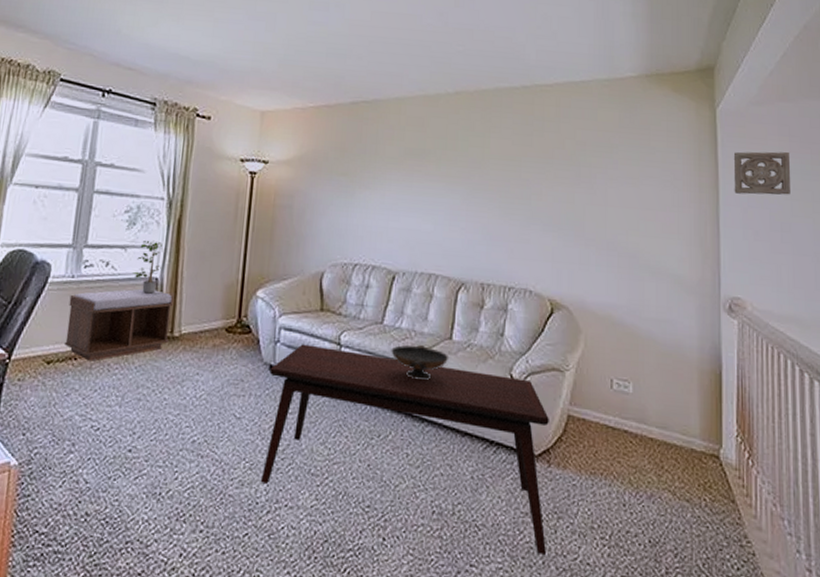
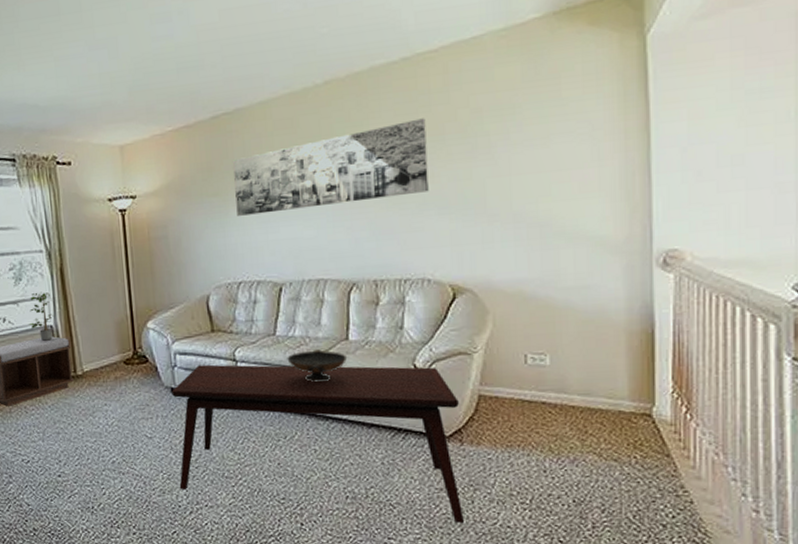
wall art: none [362,140,538,208] -> present [233,118,429,216]
wall ornament: present [733,151,791,195] -> none [669,70,746,132]

